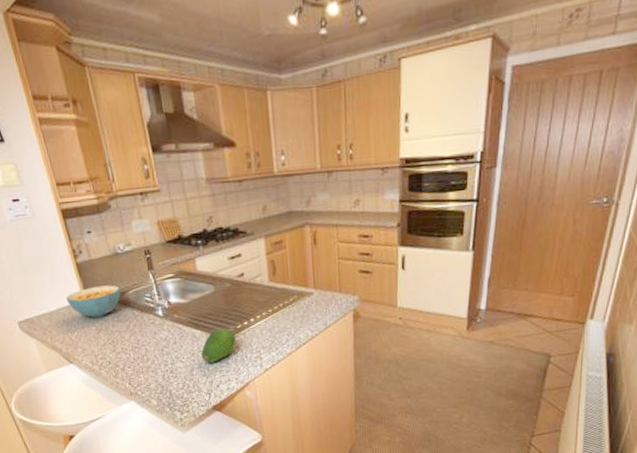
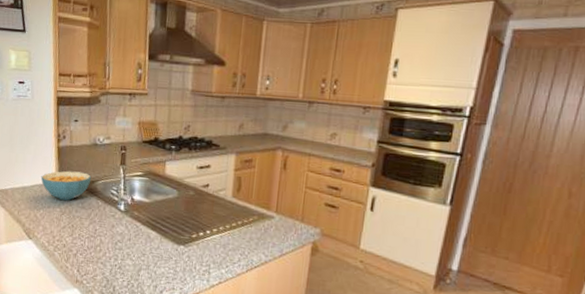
fruit: present [201,328,236,363] -> none [151,234,189,267]

